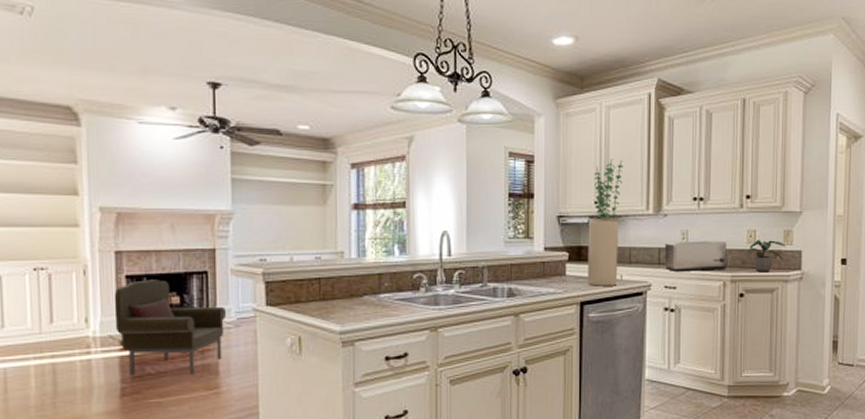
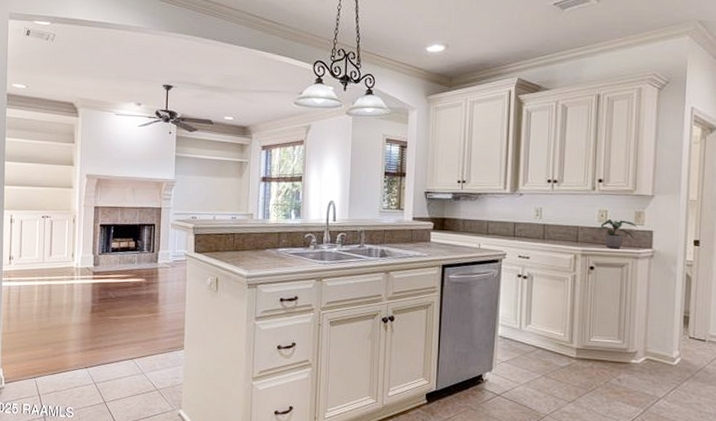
armchair: present [114,280,227,377] -> none [91,228,167,301]
vase: present [588,158,624,286] -> none [449,145,485,253]
toaster: present [664,240,727,273] -> none [519,217,579,245]

